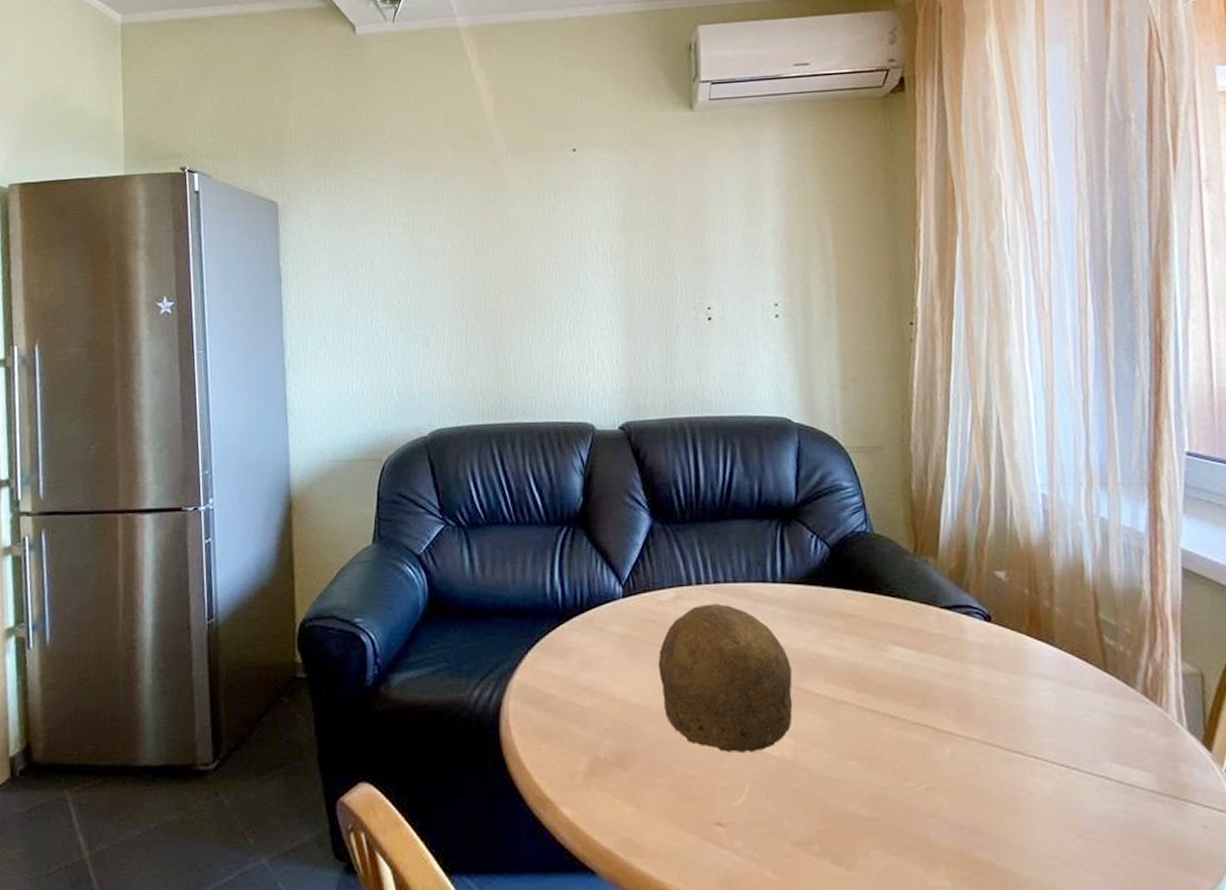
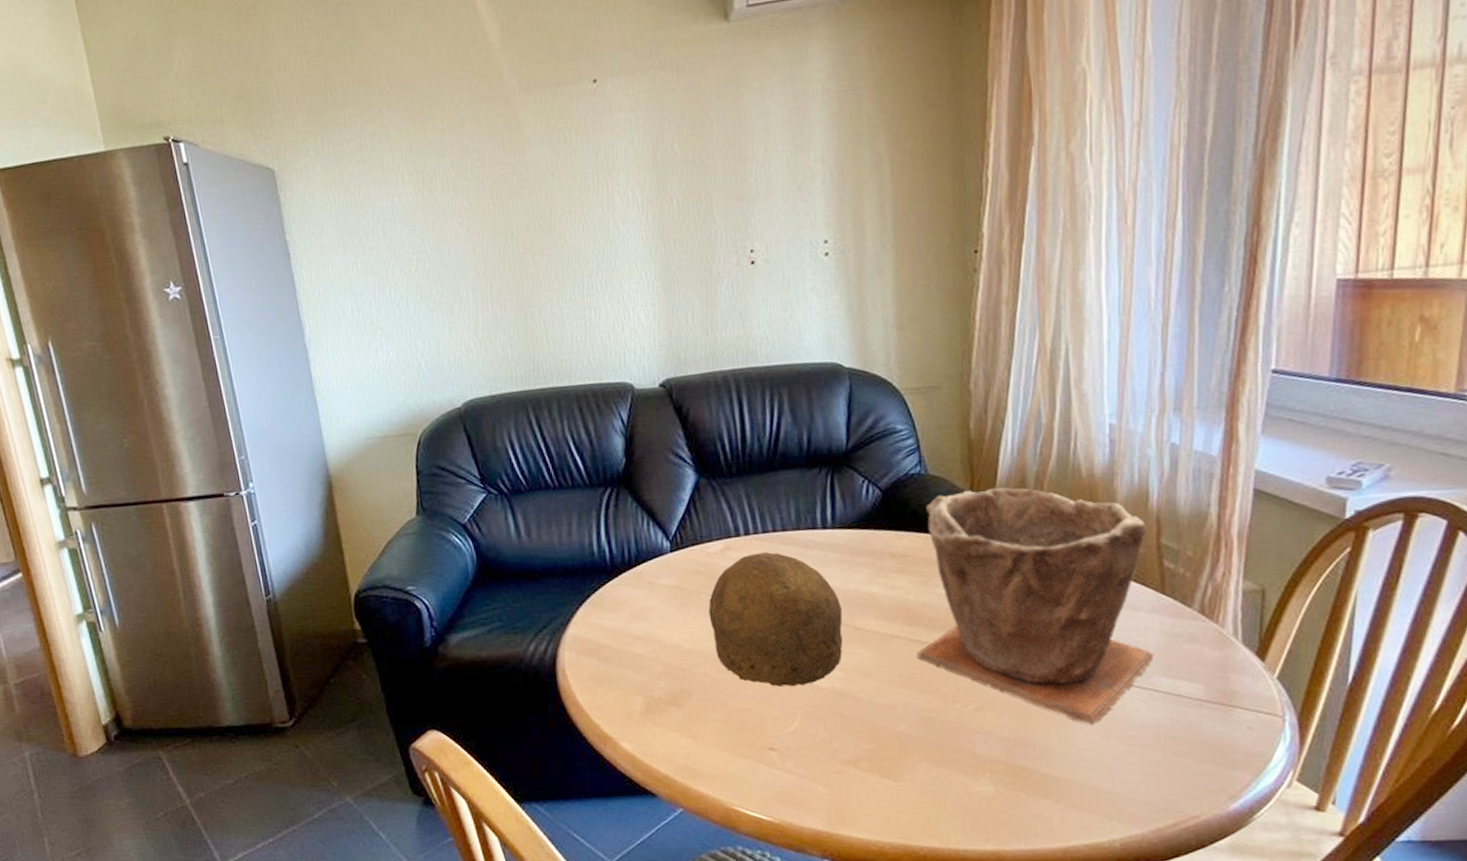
plant pot: none [867,550,1104,814] -> present [917,487,1155,725]

